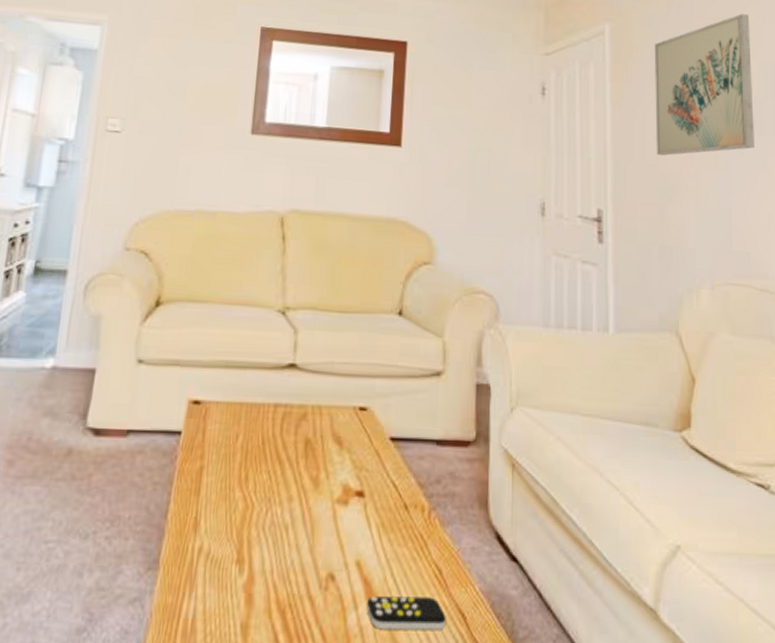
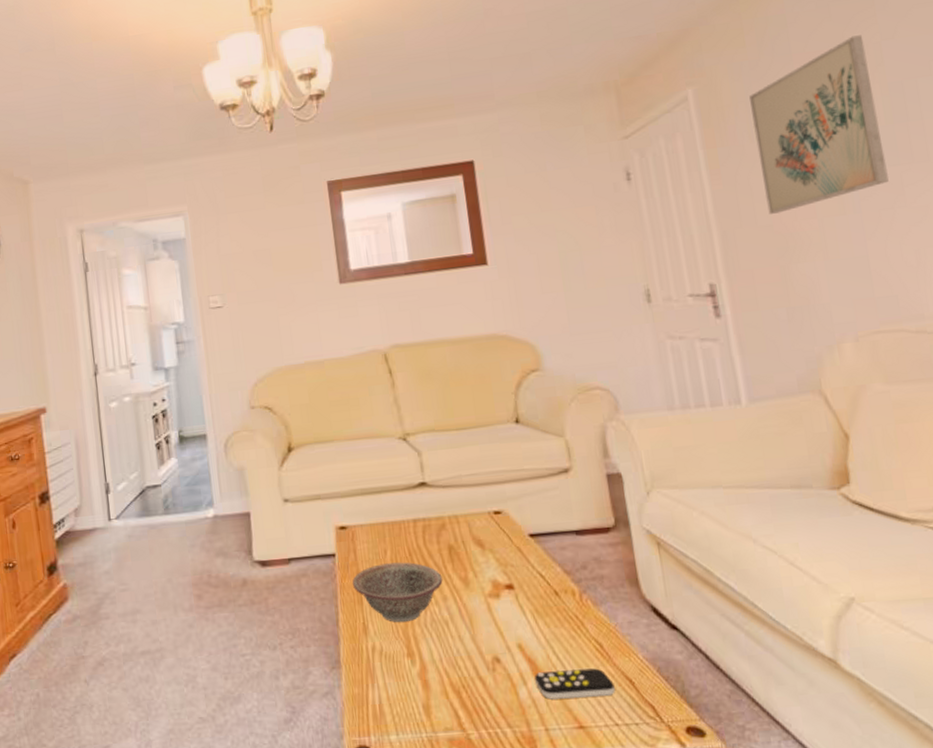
decorative bowl: none [192,450,293,522] -> present [352,562,443,623]

